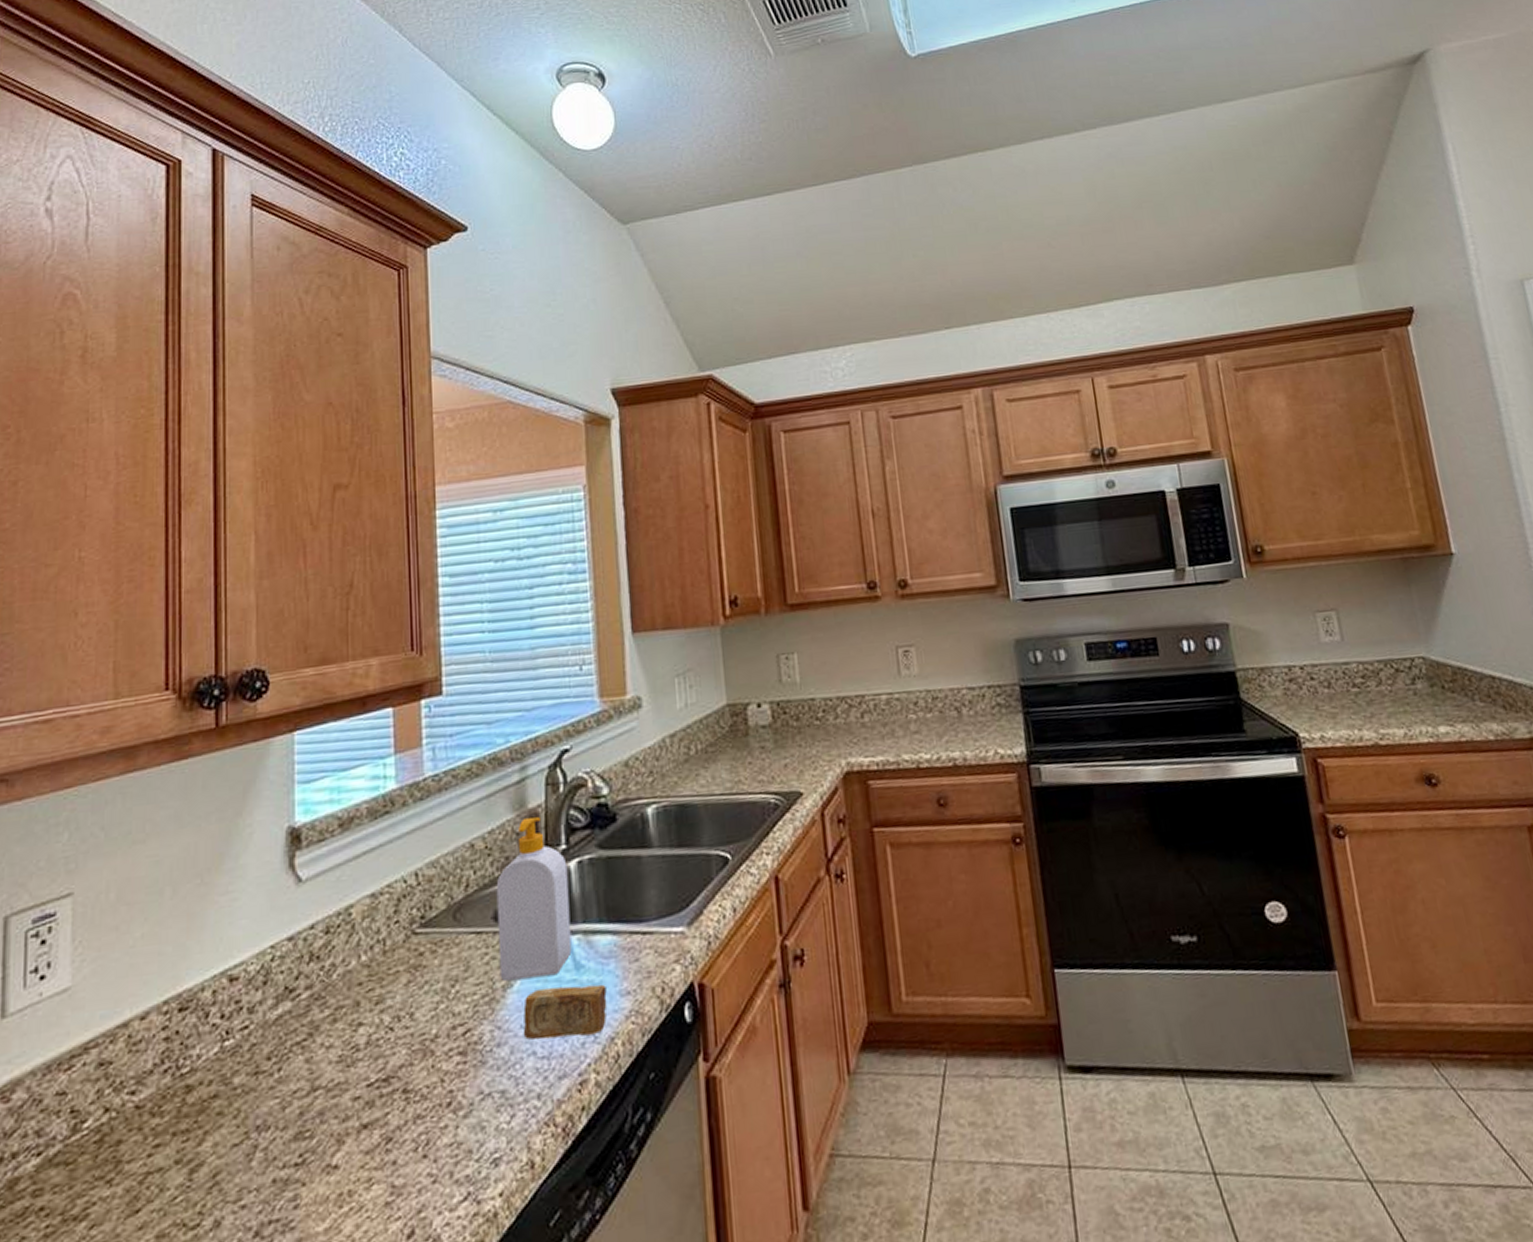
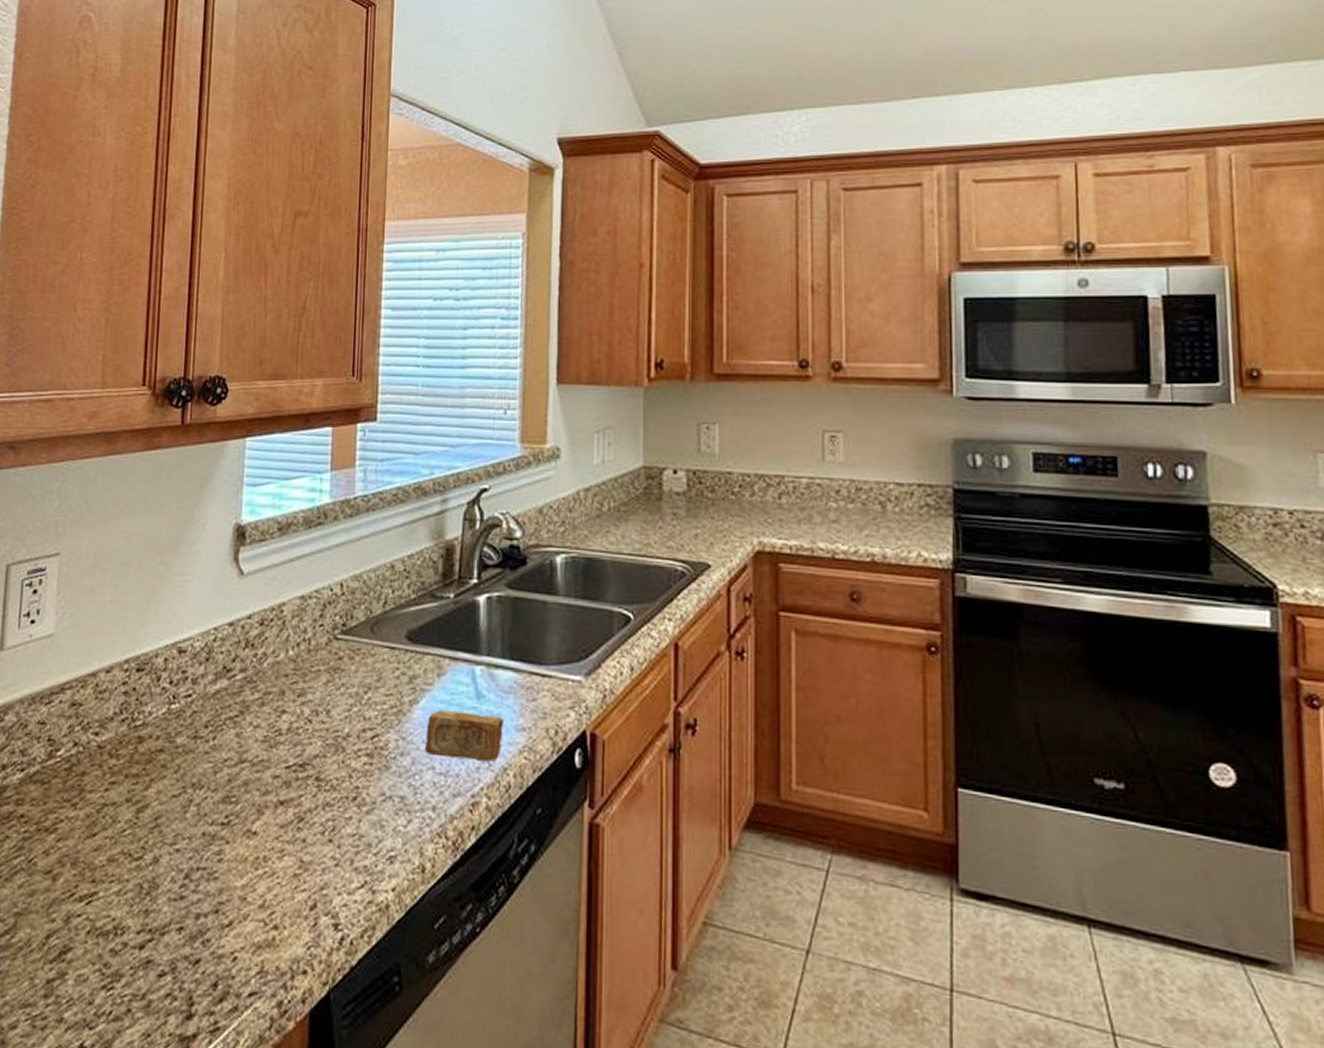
soap bottle: present [496,817,572,981] -> none [408,547,477,700]

